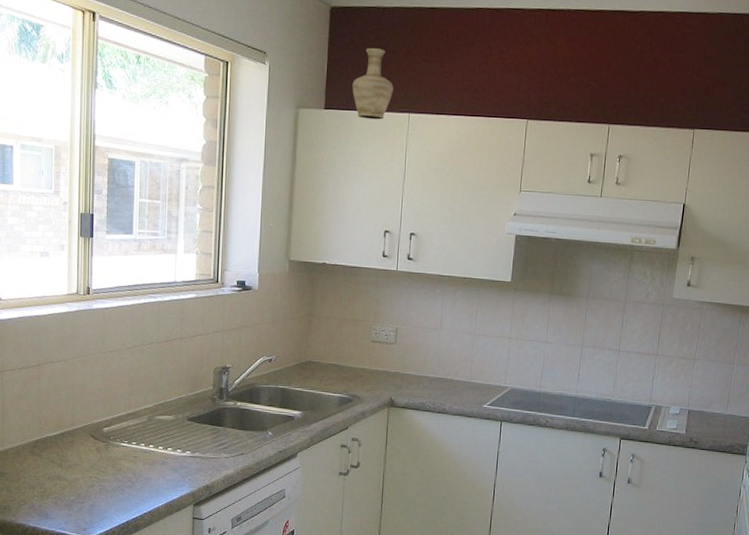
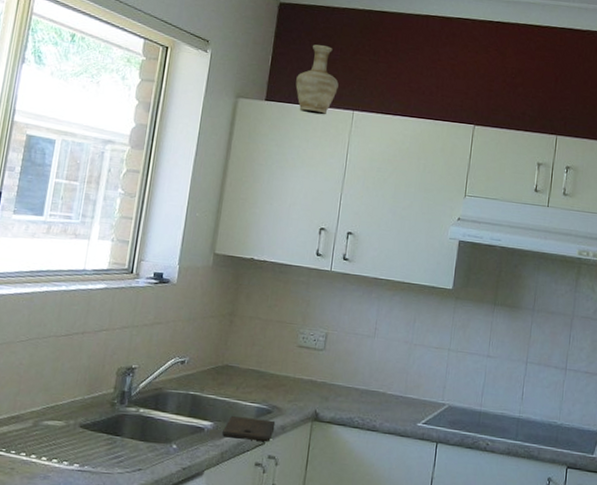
cutting board: none [311,406,356,426] -> present [222,416,276,441]

